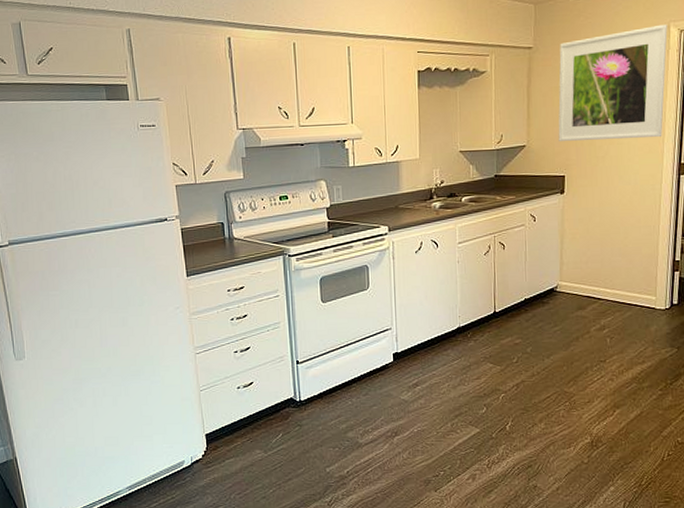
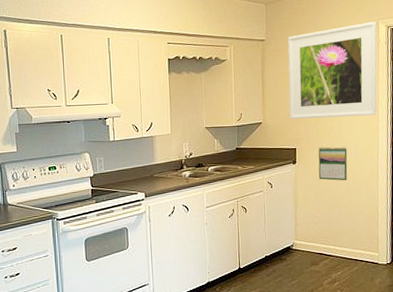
calendar: none [590,173,625,214] -> present [318,146,348,181]

